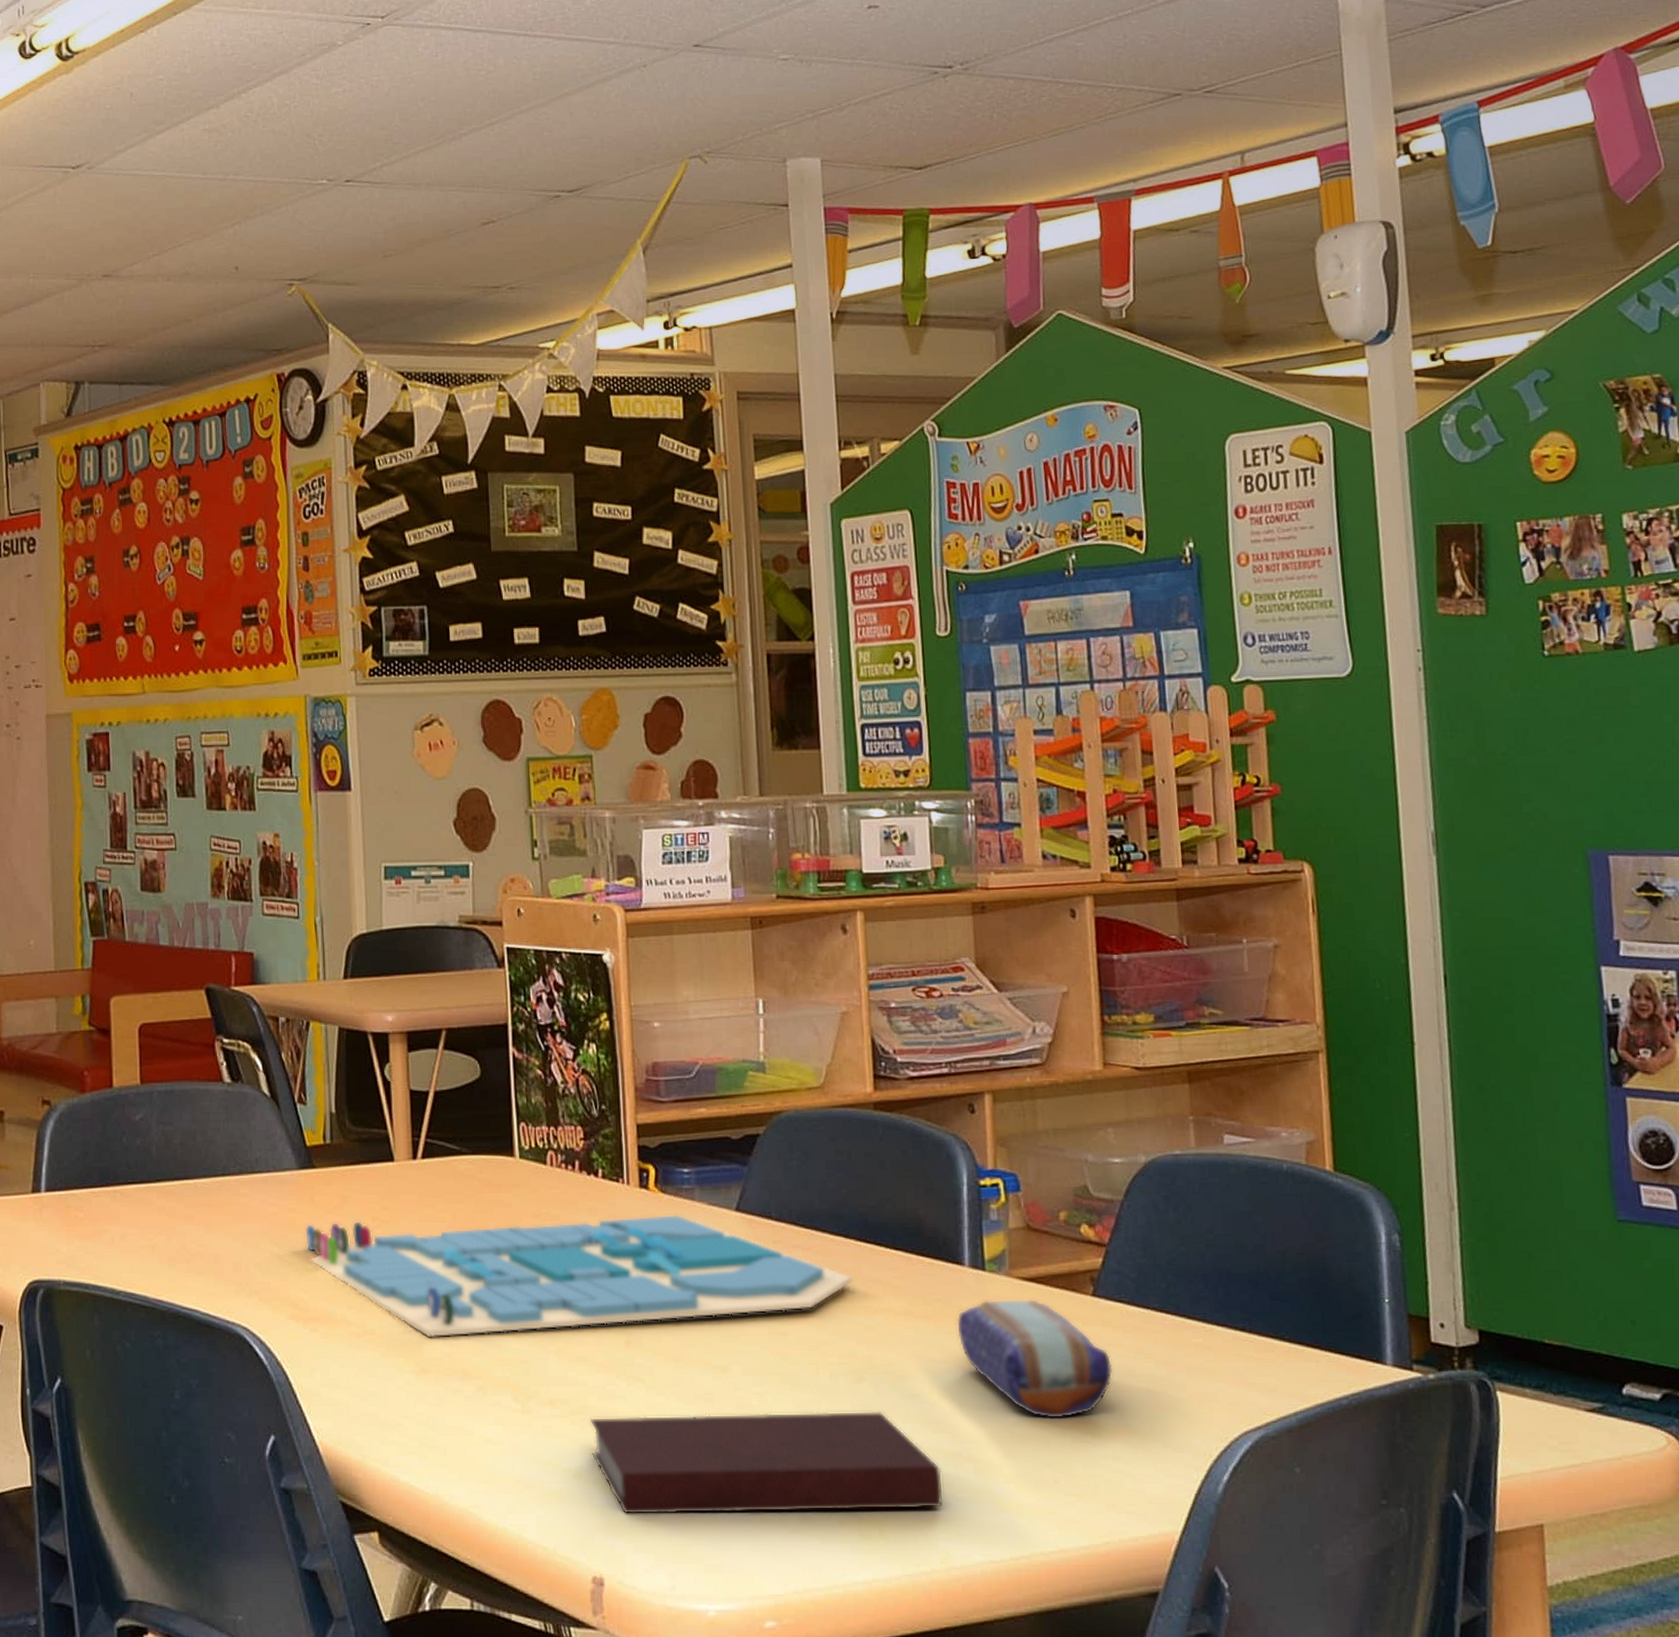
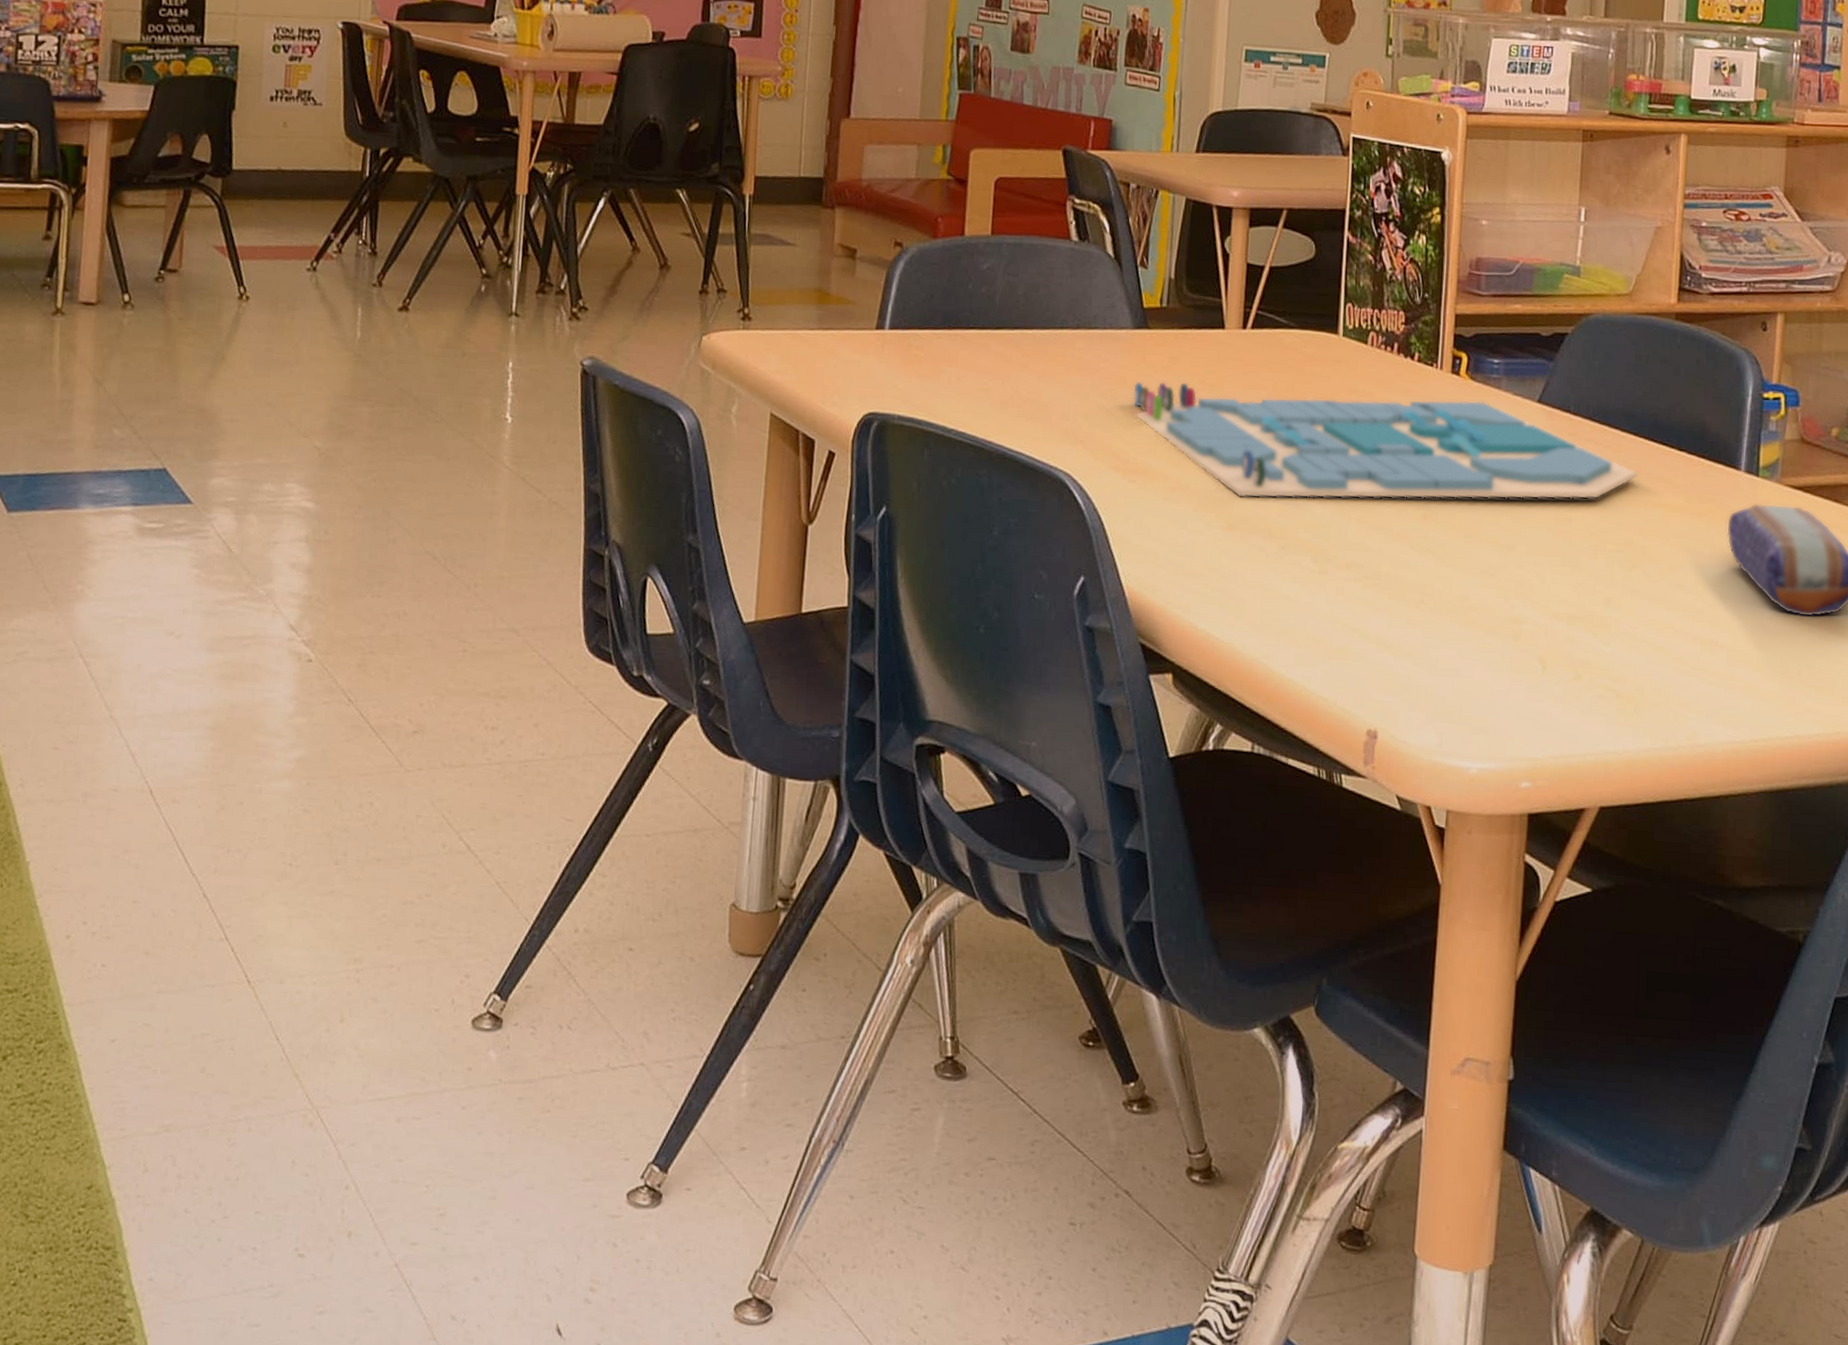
notebook: present [589,1410,944,1515] -> none [1379,582,1697,691]

